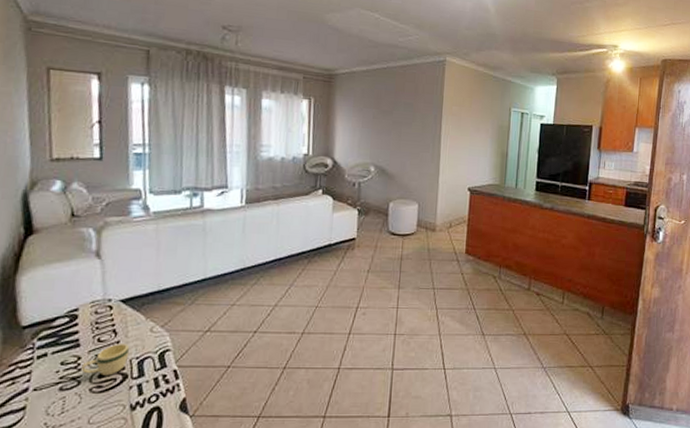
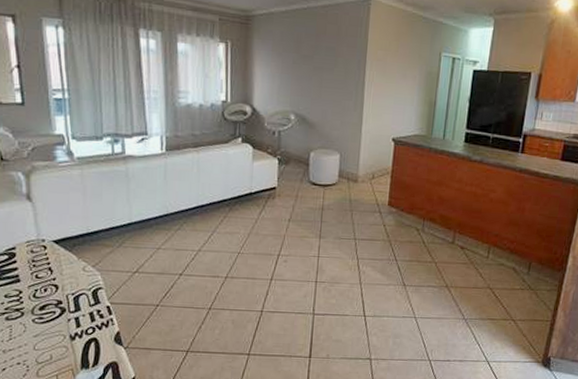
mug: present [81,344,130,376] -> none [23,281,65,309]

